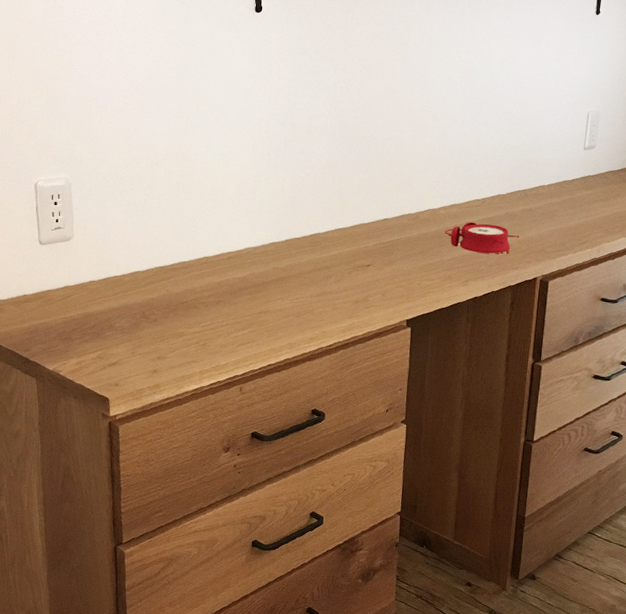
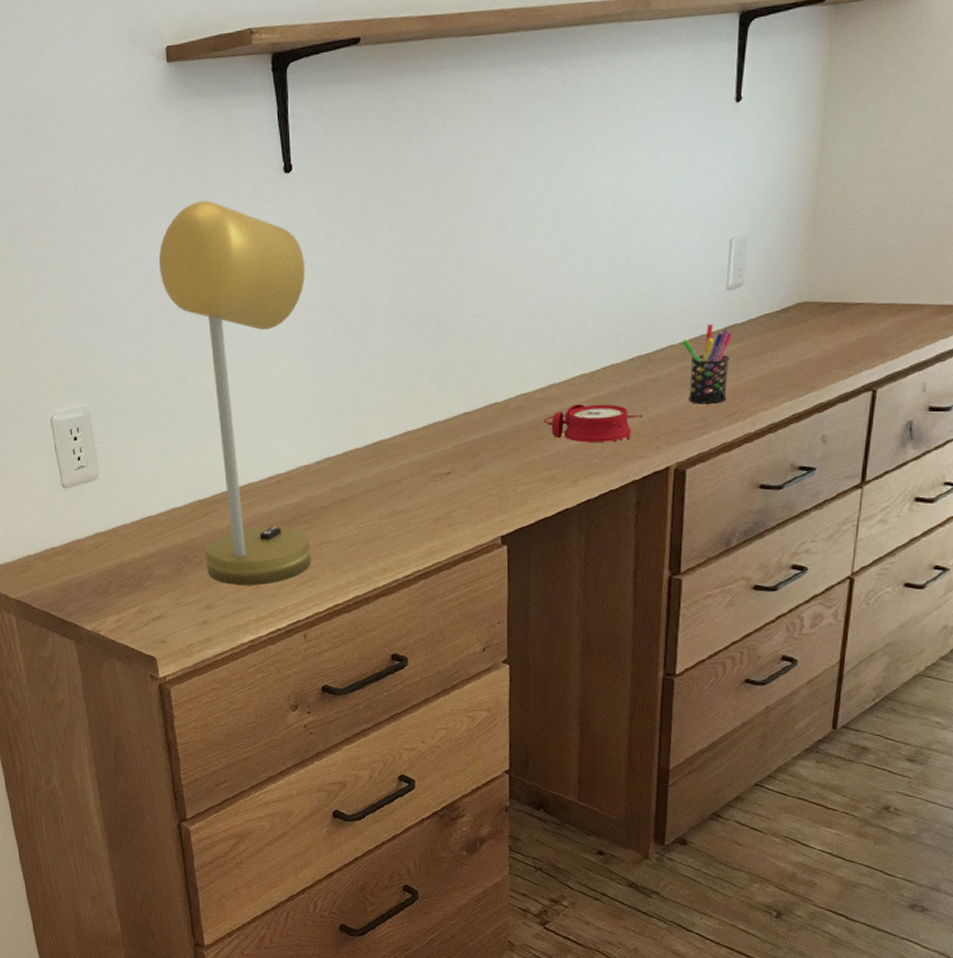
desk lamp: none [144,23,266,343] -> present [158,200,312,585]
pen holder: none [551,172,587,233] -> present [683,323,733,404]

